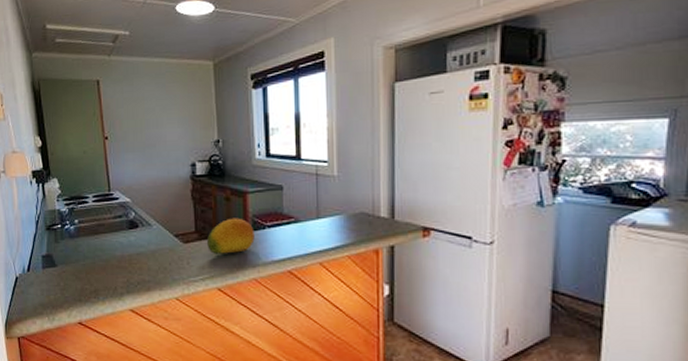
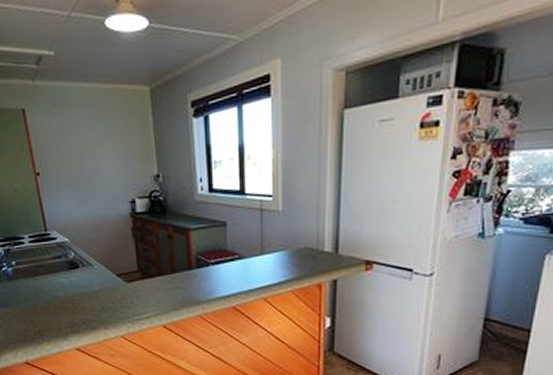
fruit: present [207,218,255,254] -> none [150,255,199,292]

